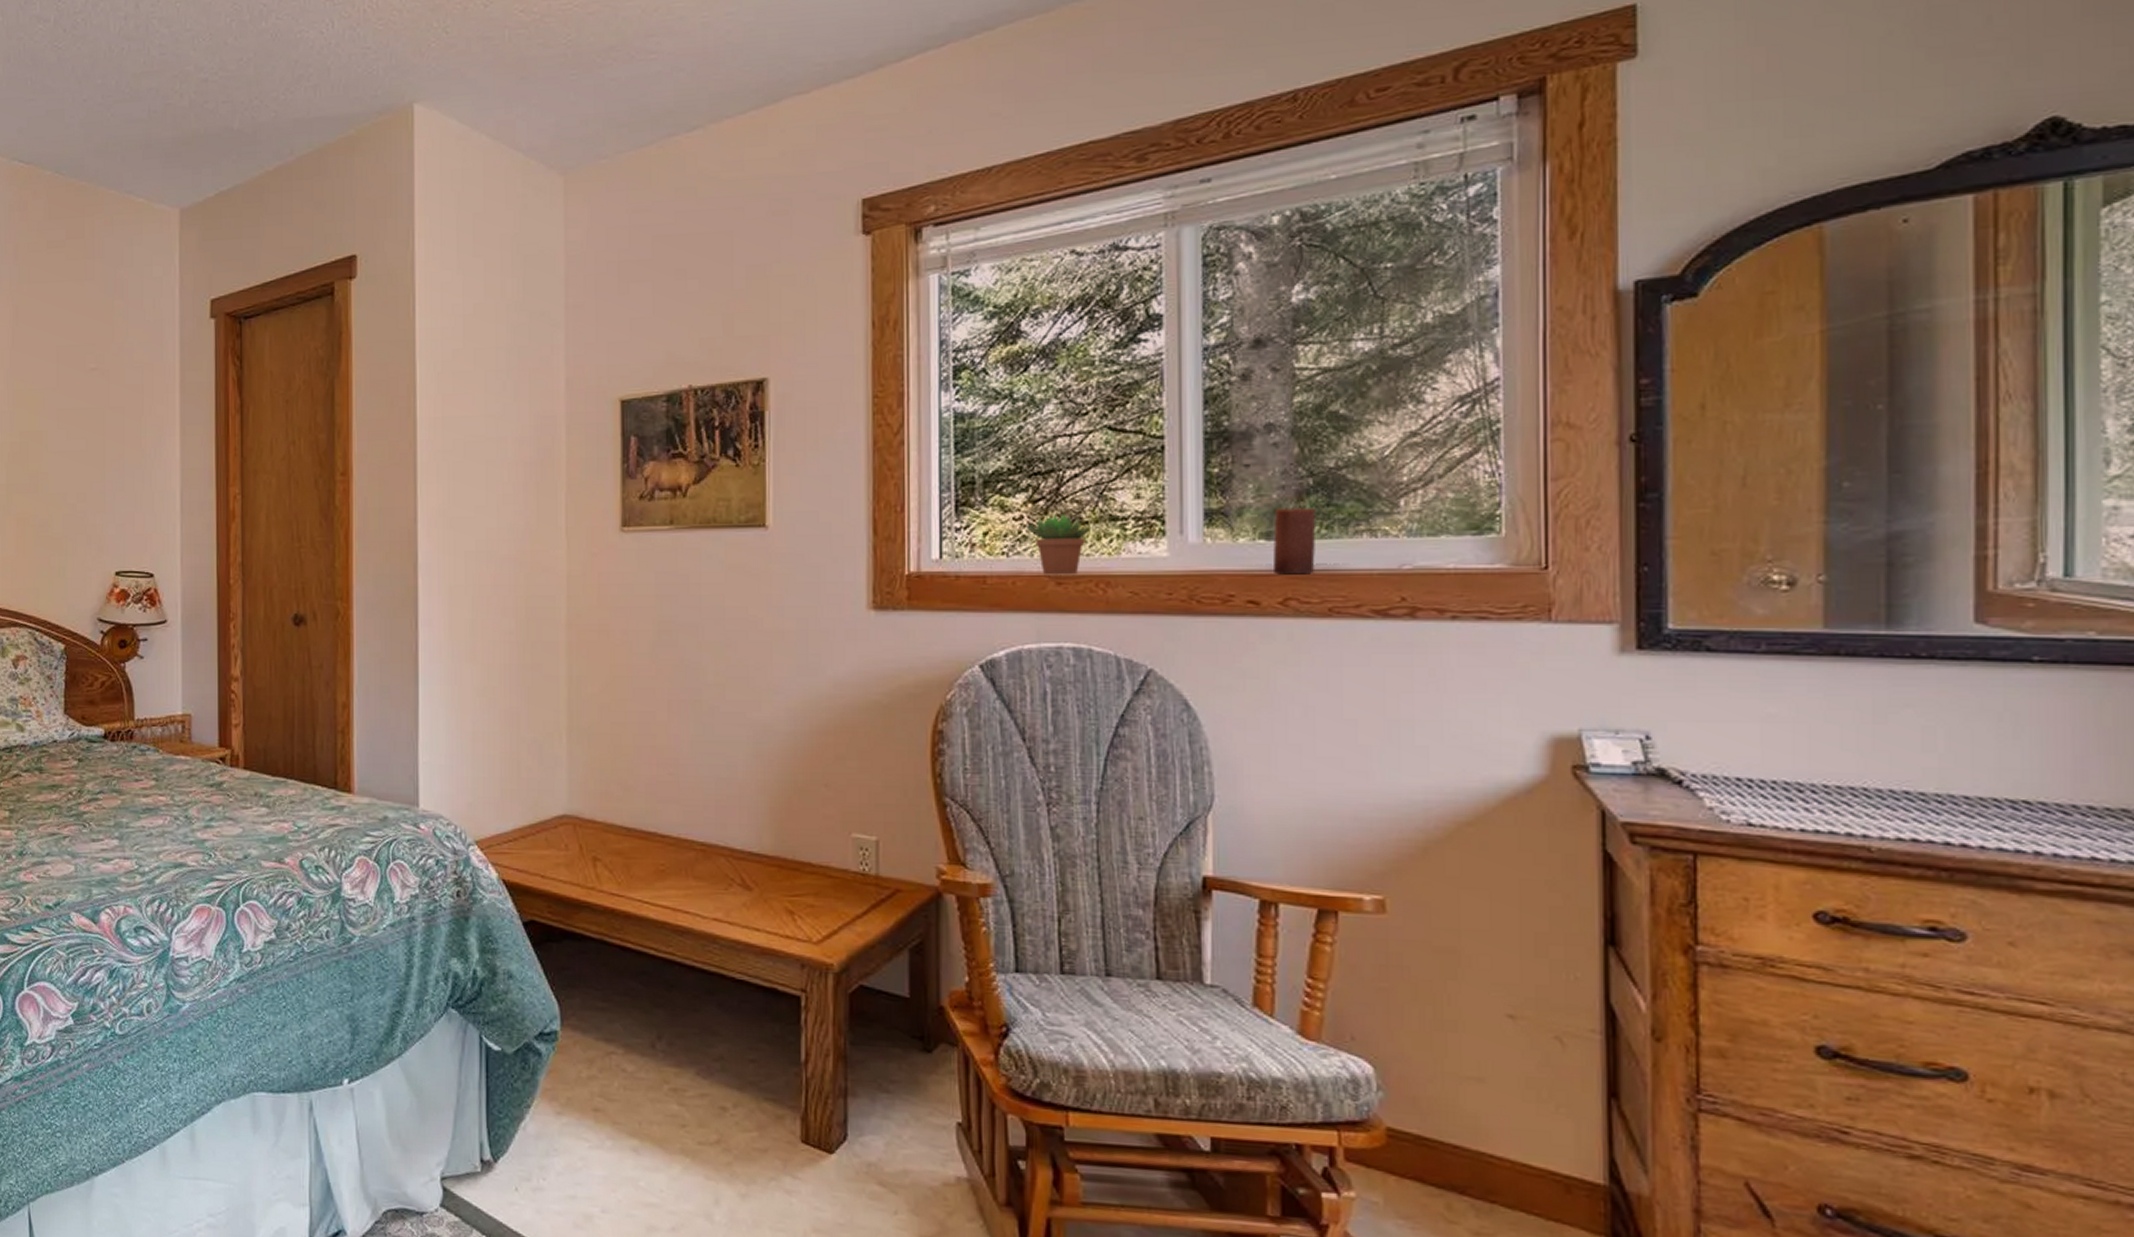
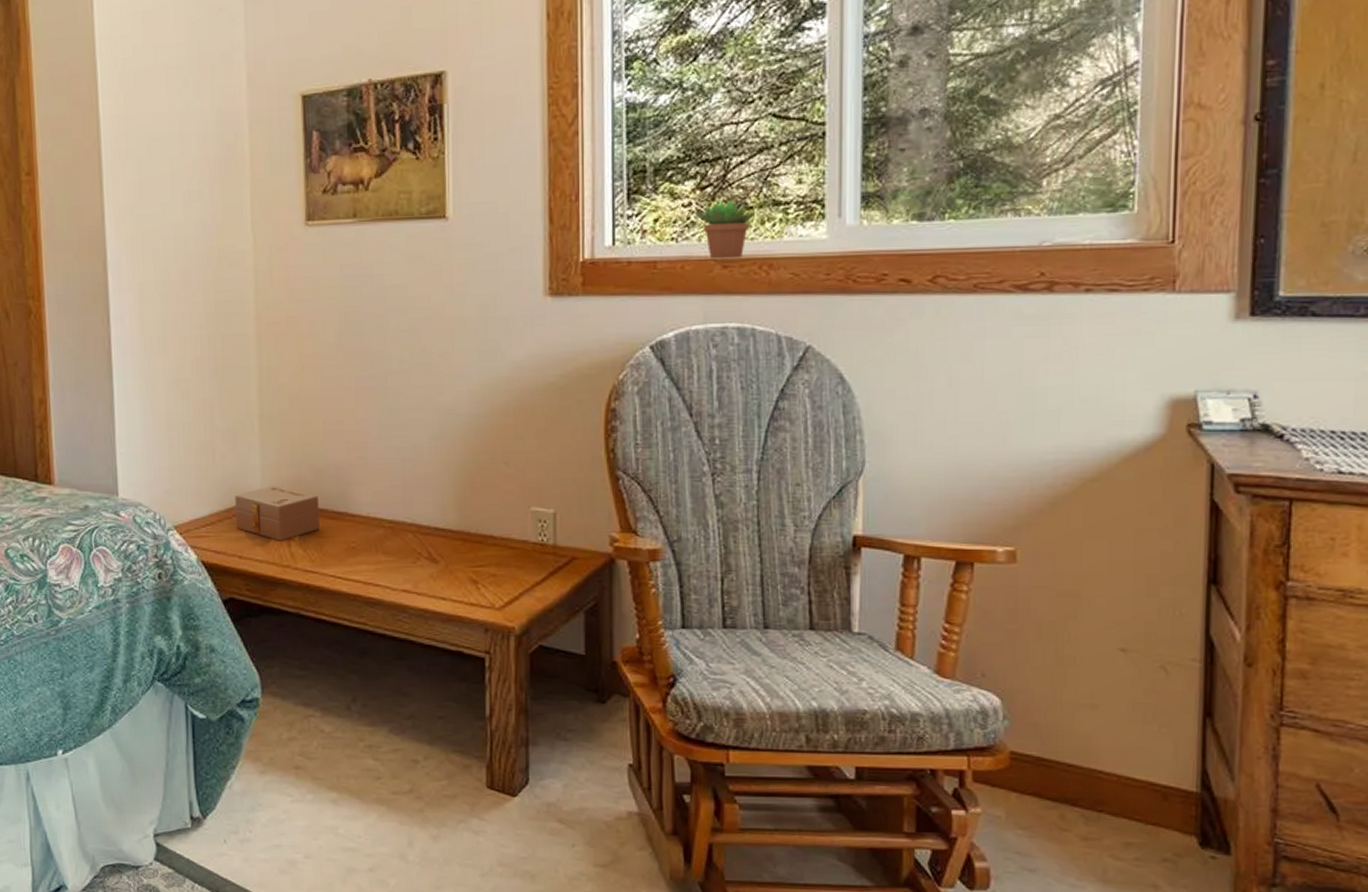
jewelry box: none [539,802,627,861] -> present [235,486,320,541]
candle: present [1273,507,1317,575] -> none [925,189,966,254]

